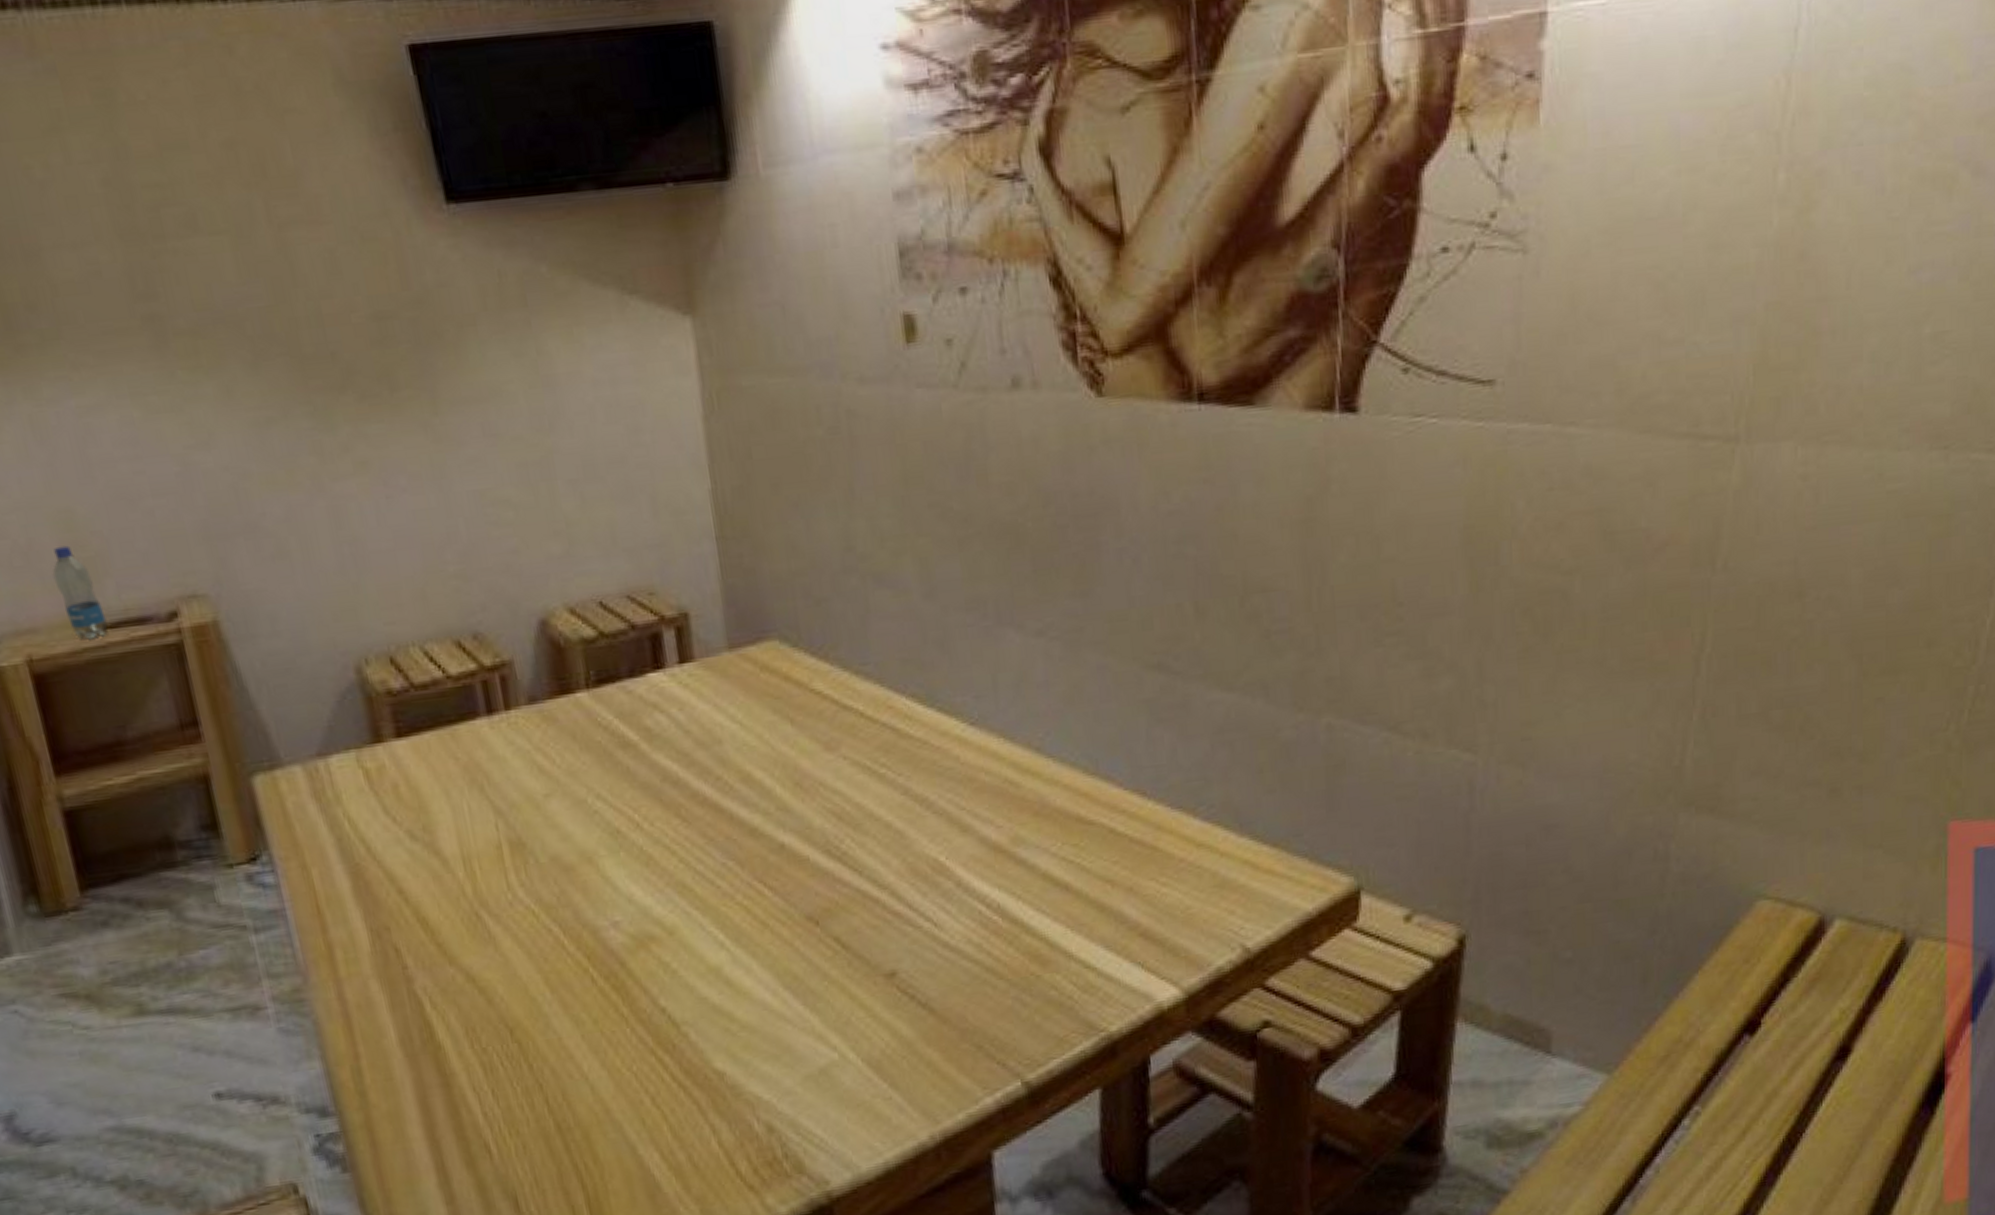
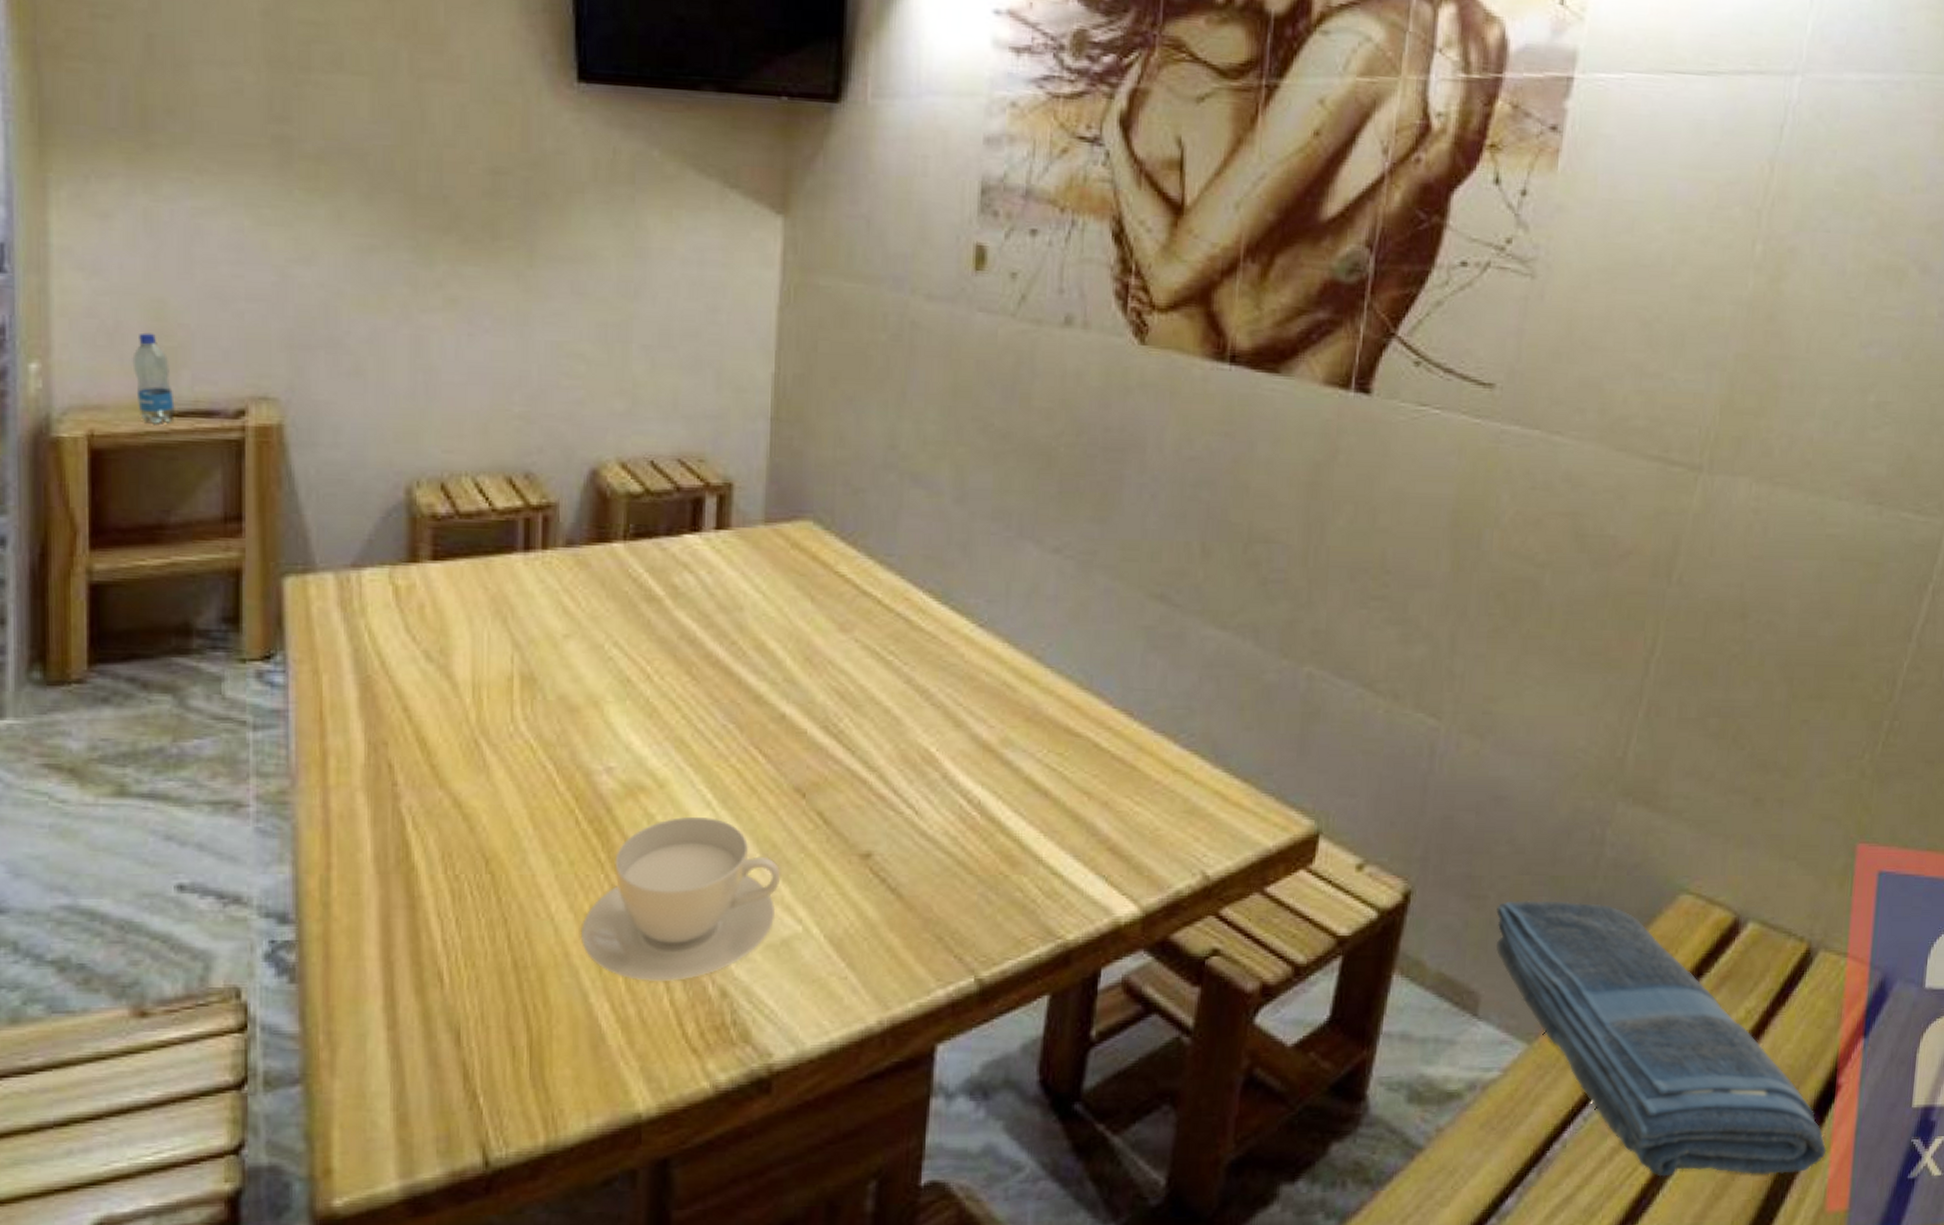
teacup: none [616,958,809,1127] -> present [580,817,781,982]
towel: none [1559,922,1940,1190] -> present [1495,901,1827,1177]

